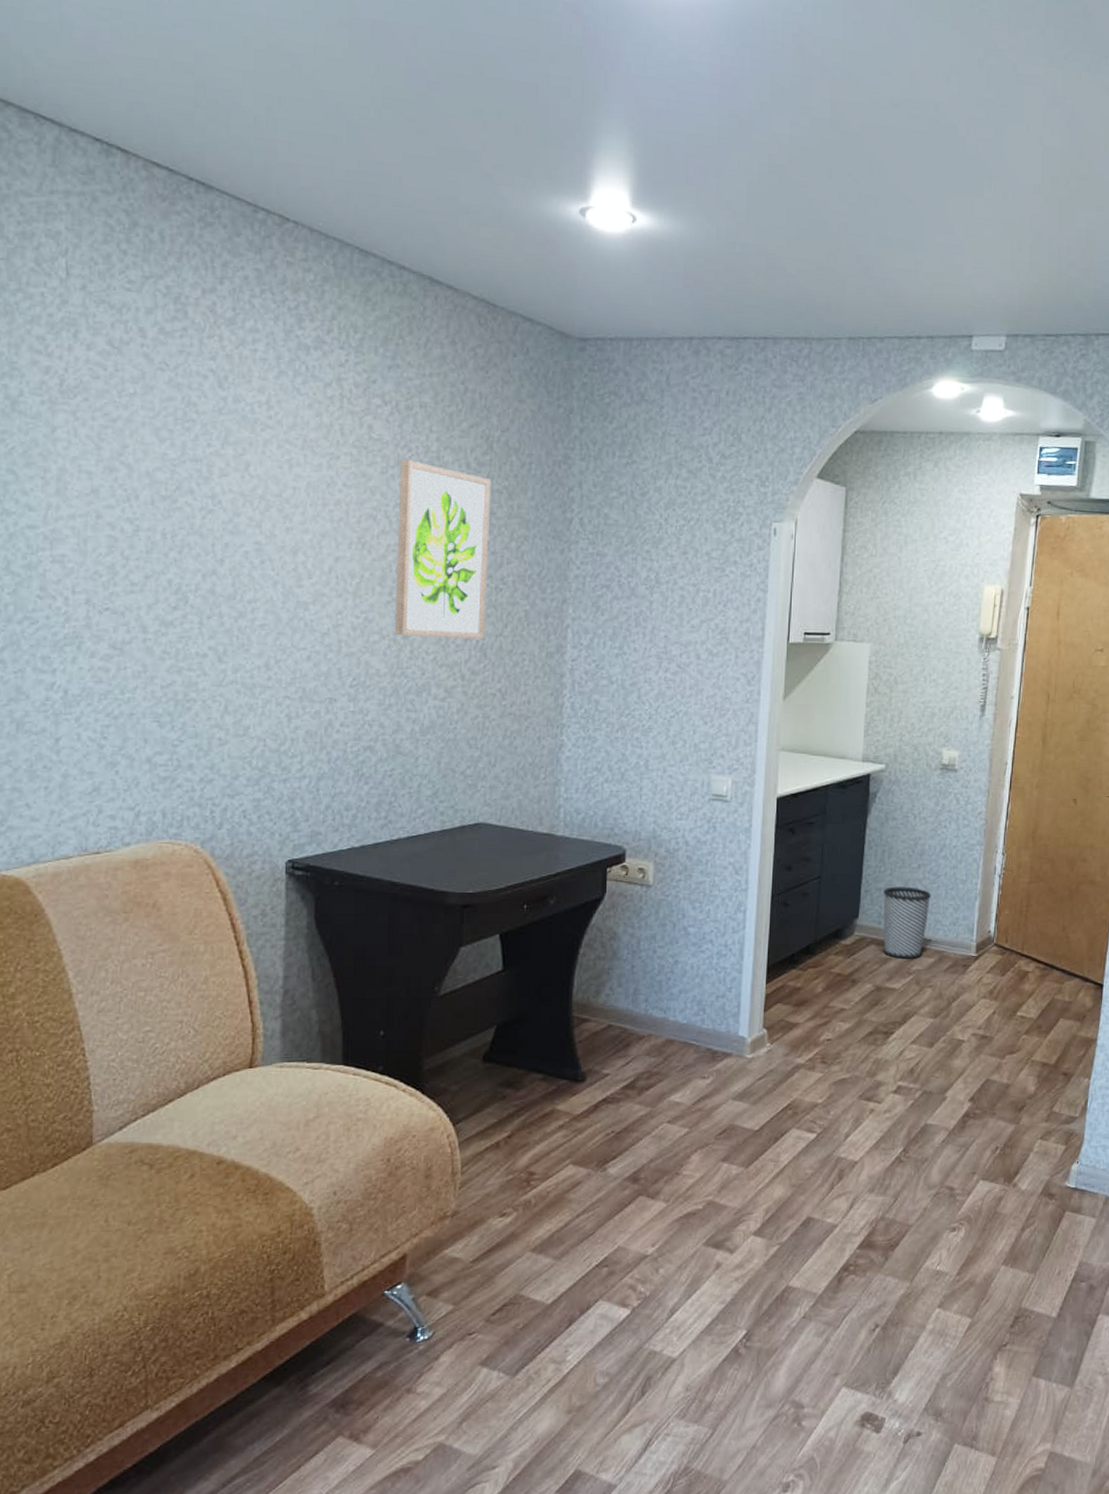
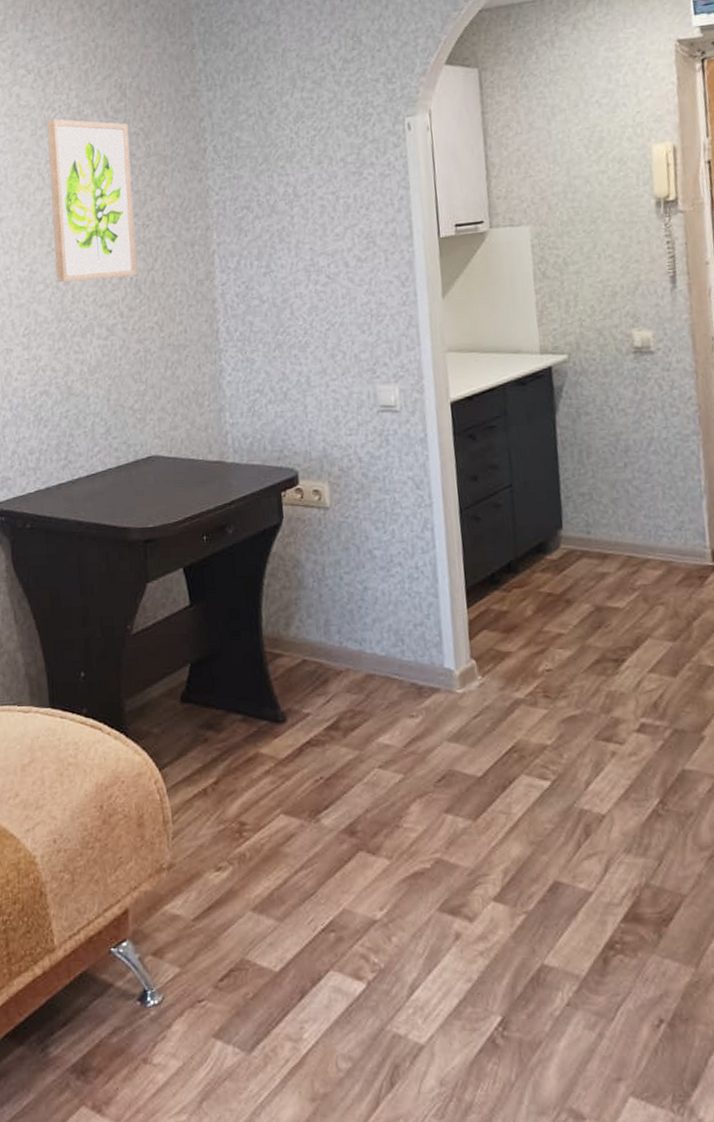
wastebasket: present [883,886,932,959] -> none [588,489,647,573]

